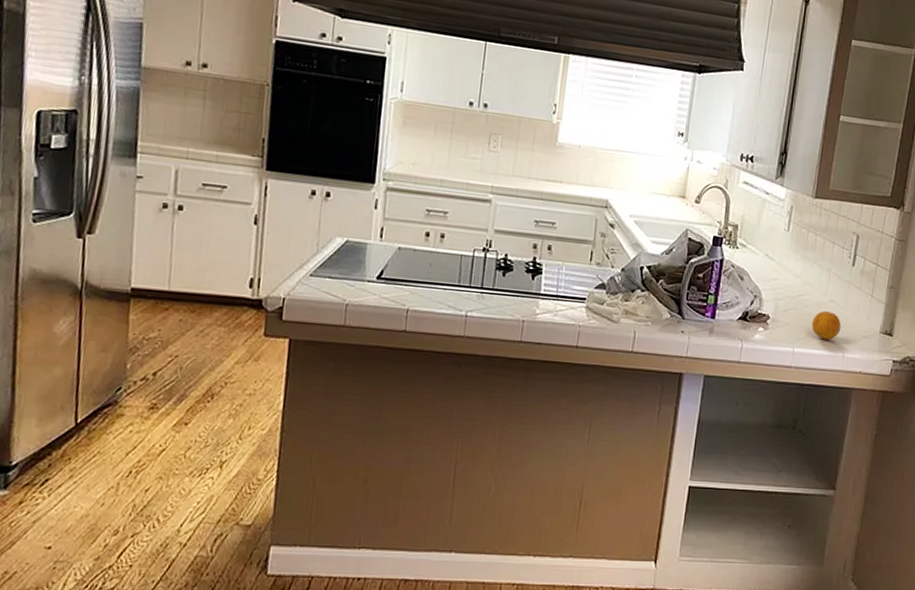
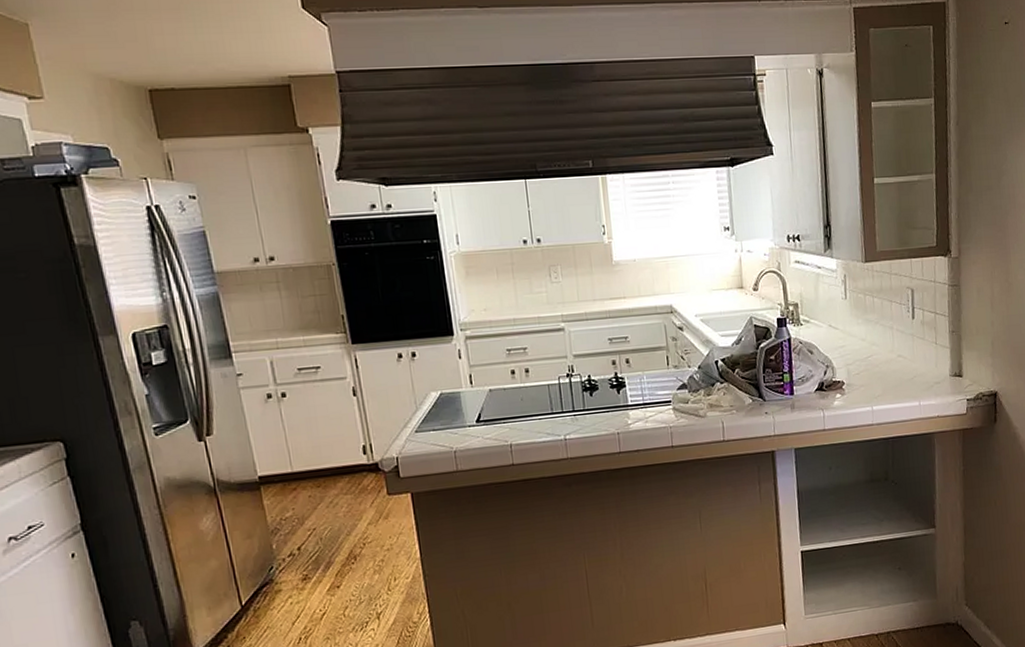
fruit: present [812,311,841,340] -> none [885,366,913,393]

